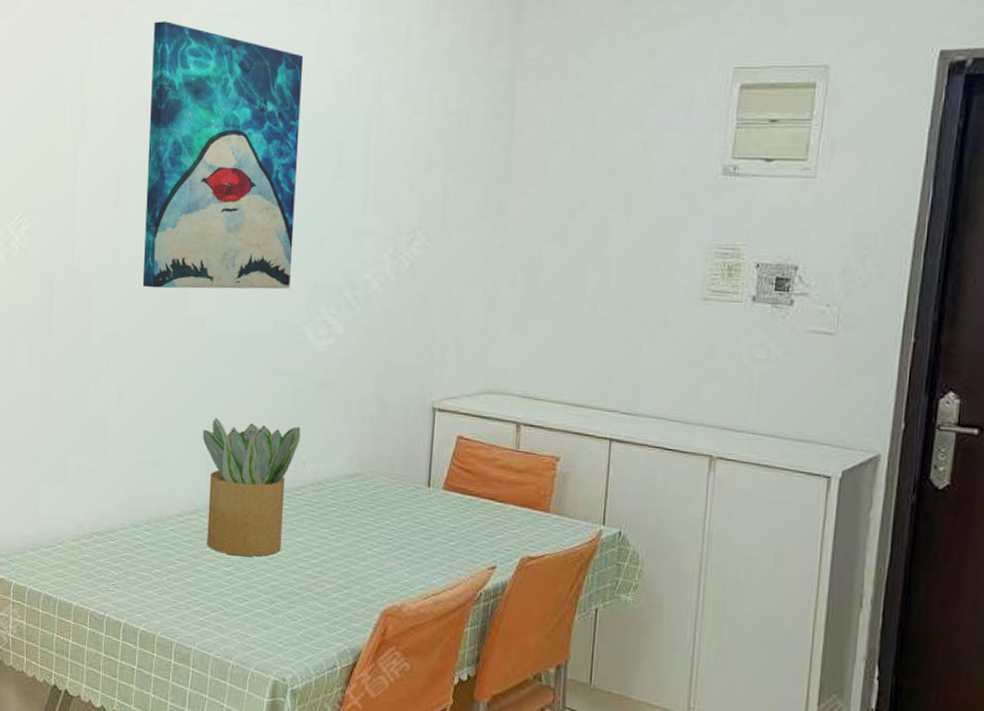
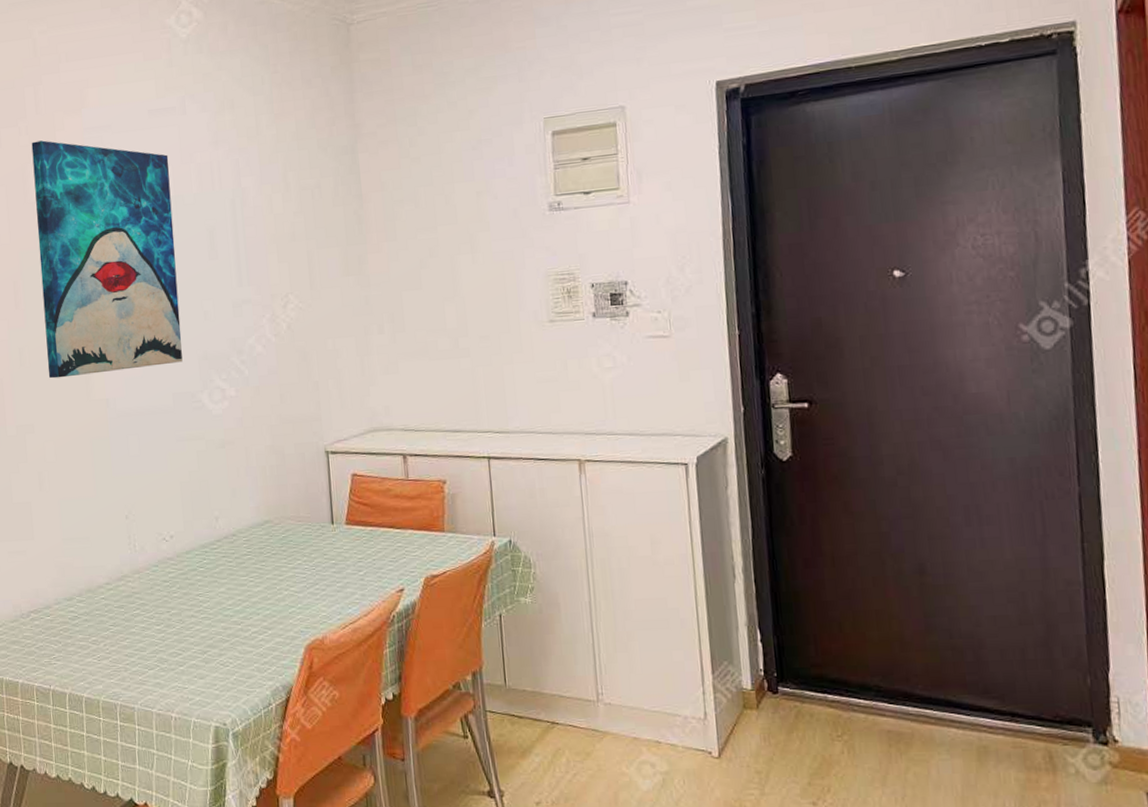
potted plant: present [202,418,301,557] -> none [120,486,210,614]

